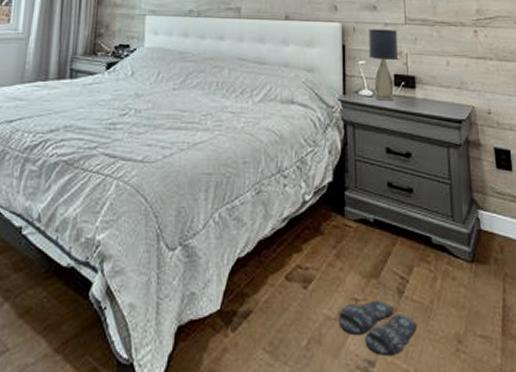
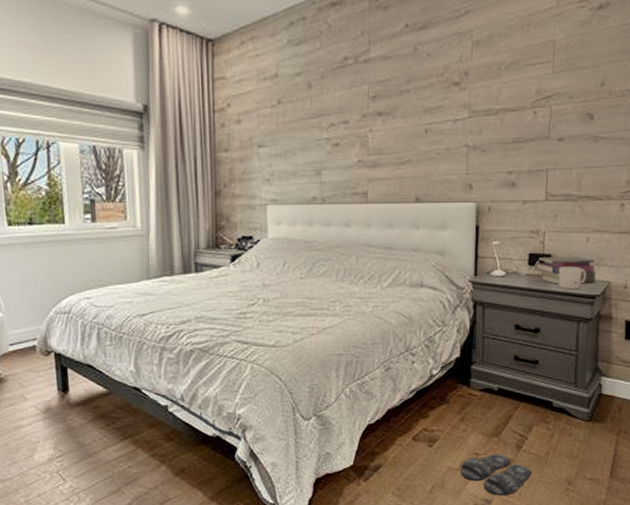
table lamp: present [368,29,399,102] -> none [503,207,537,281]
books: none [401,79,460,108] -> present [535,257,596,285]
mug: none [423,89,450,113] -> present [558,266,586,290]

